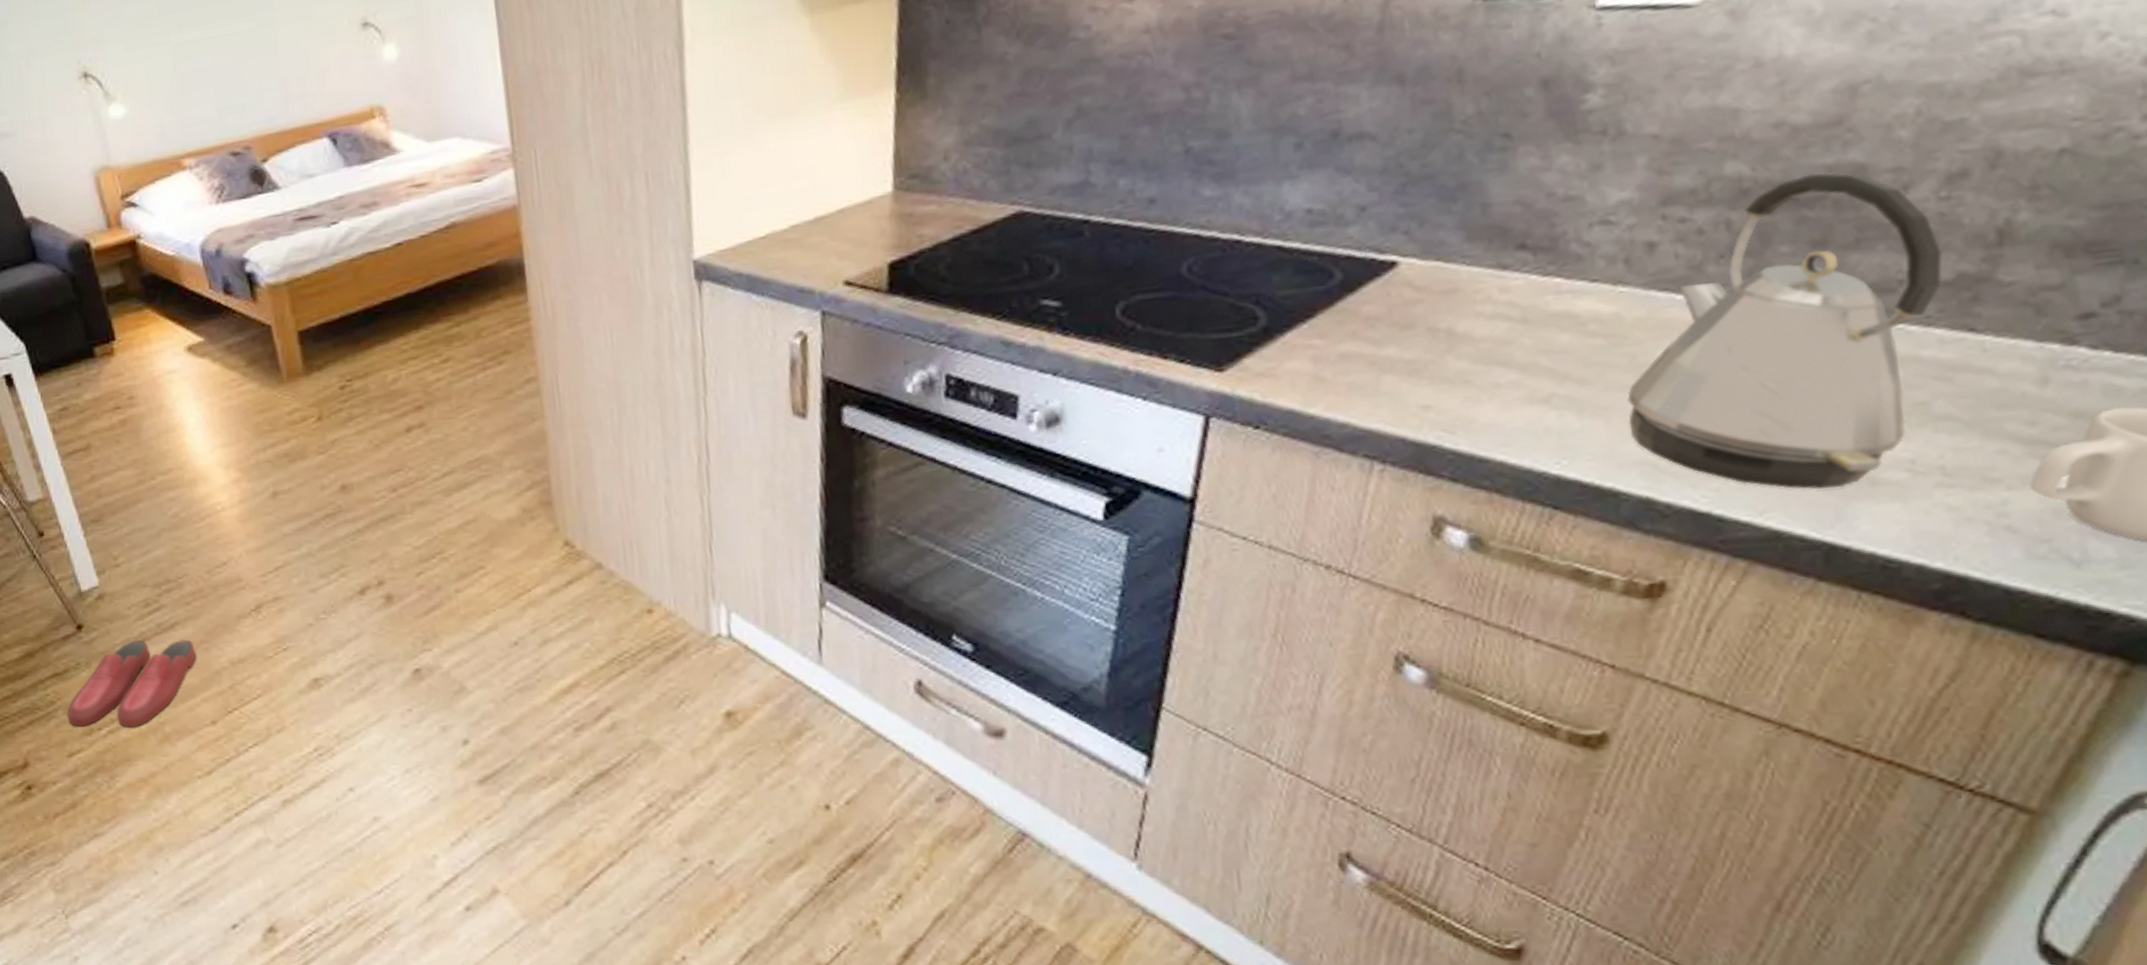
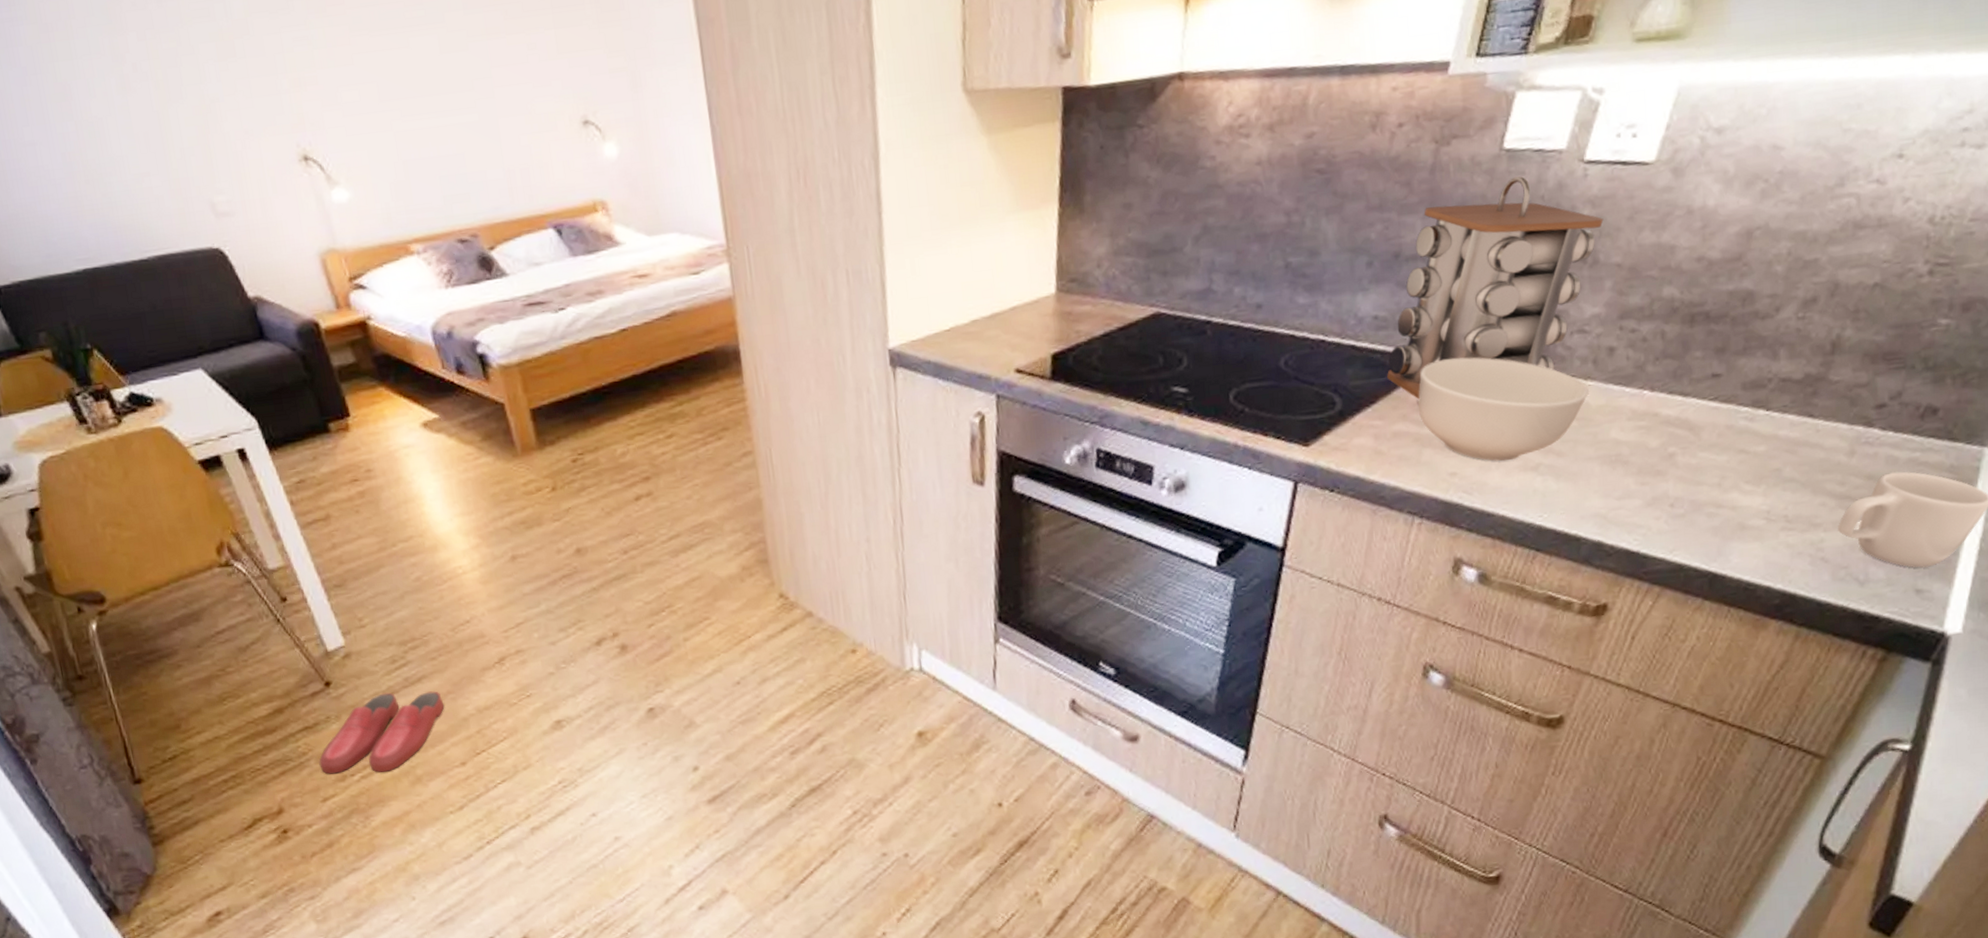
spice rack: none [1327,29,1629,312] -> present [1387,175,1604,399]
bowl: none [1372,258,1621,391] -> present [1418,357,1589,461]
kettle: present [1627,172,1943,489] -> none [1589,296,1797,533]

